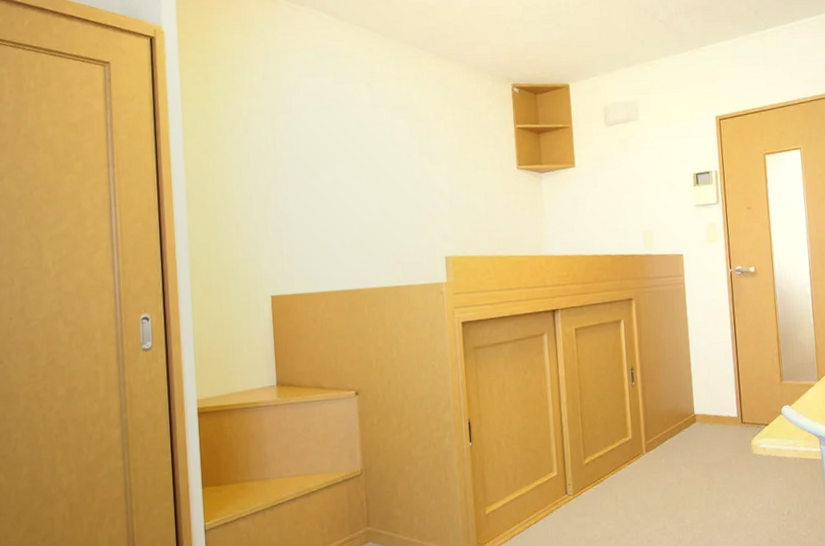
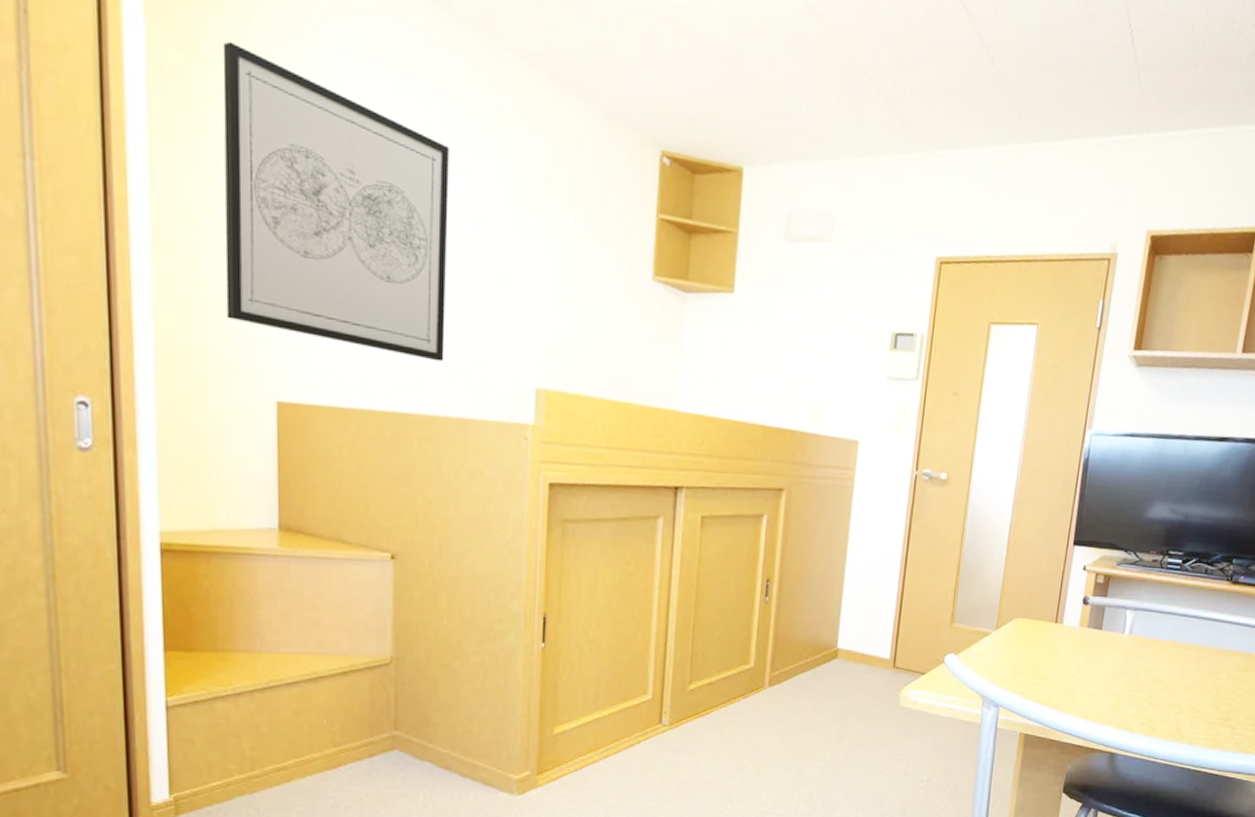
wall art: none [227,73,381,250] -> present [222,41,449,362]

